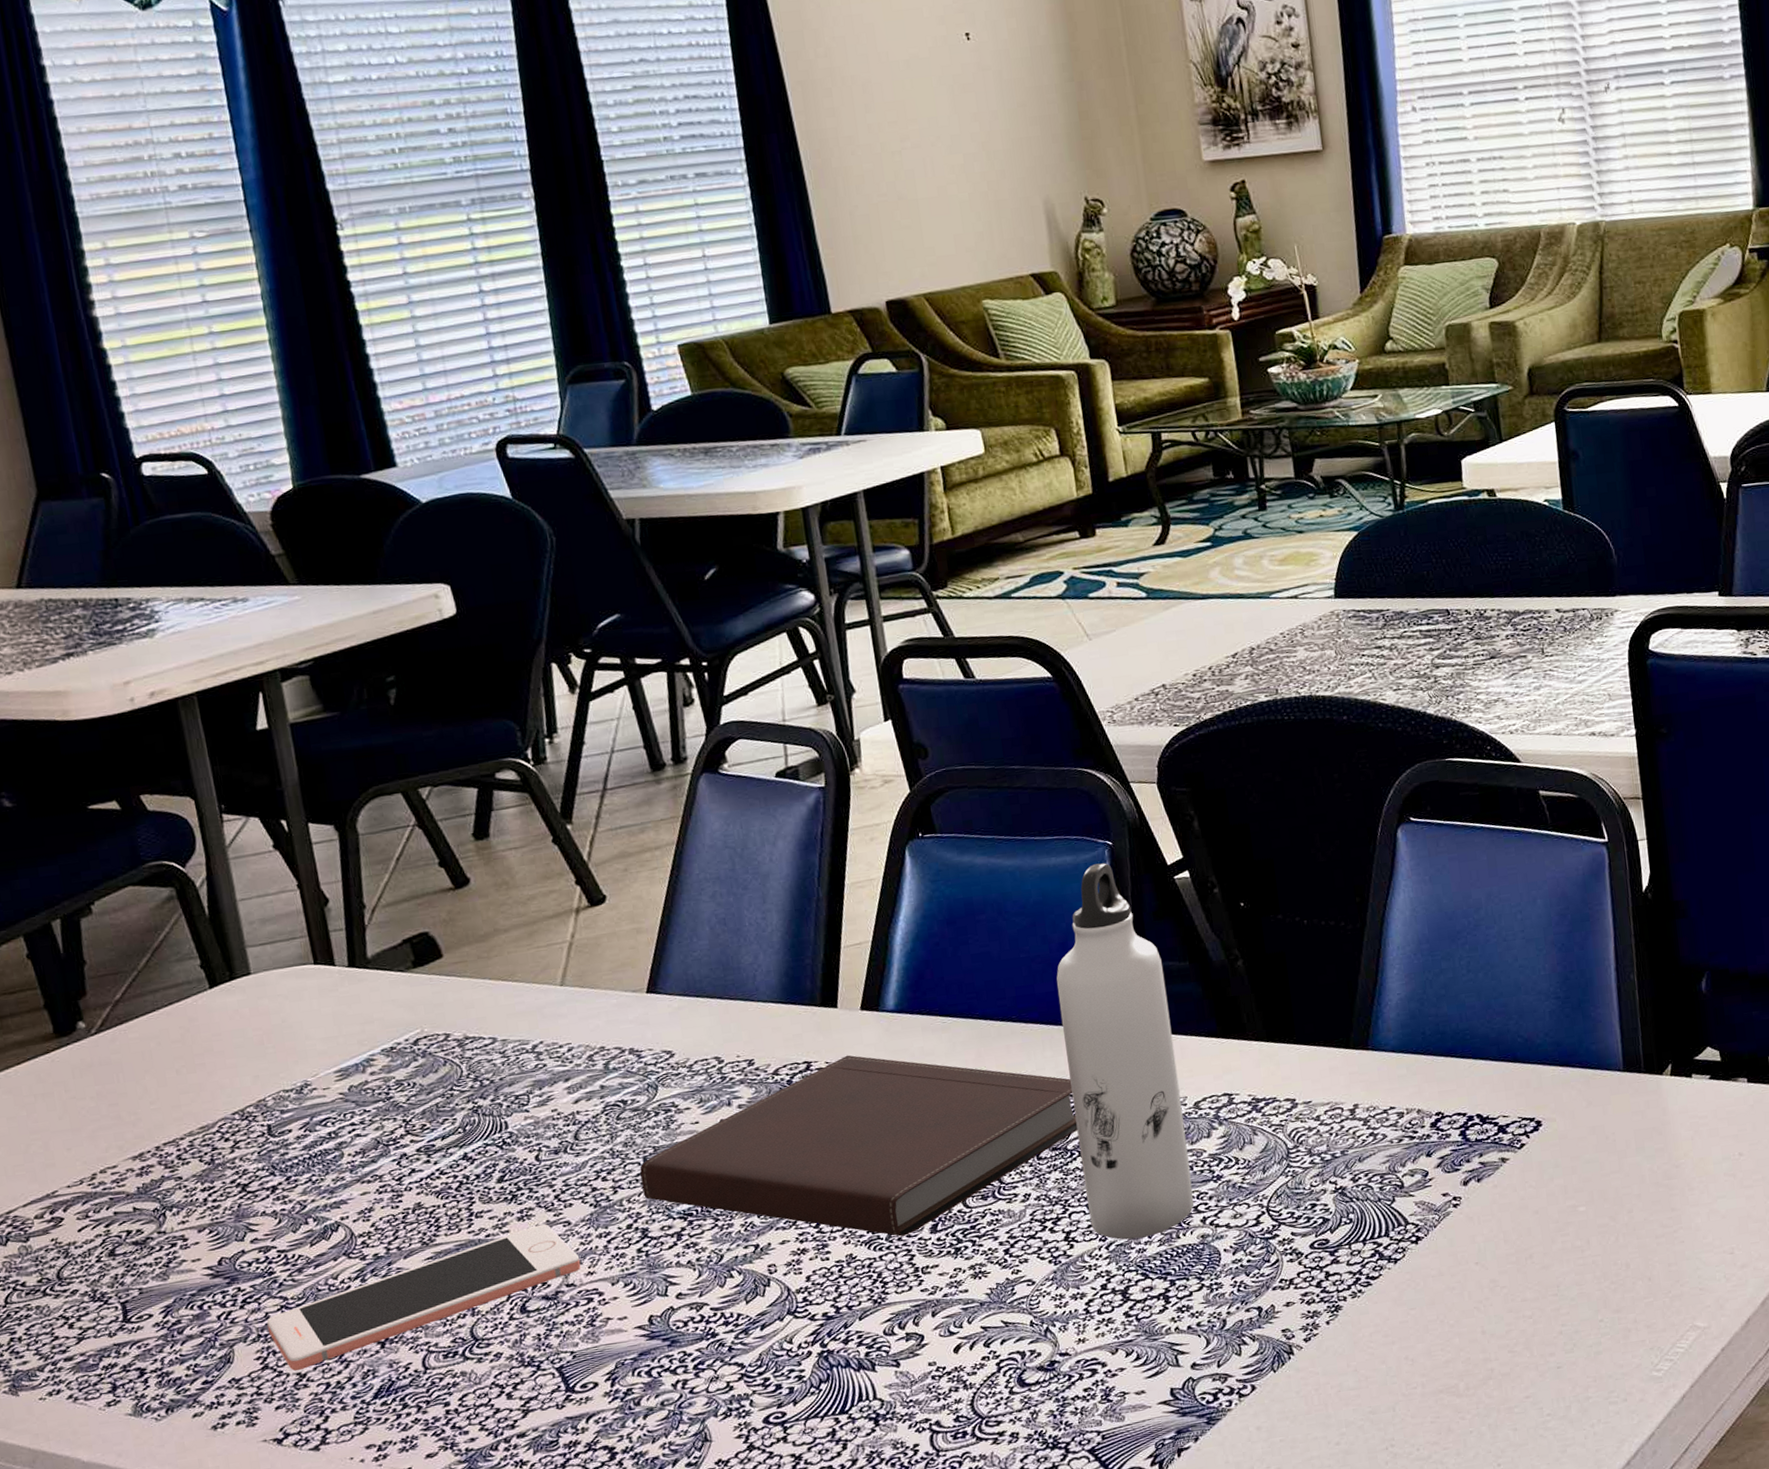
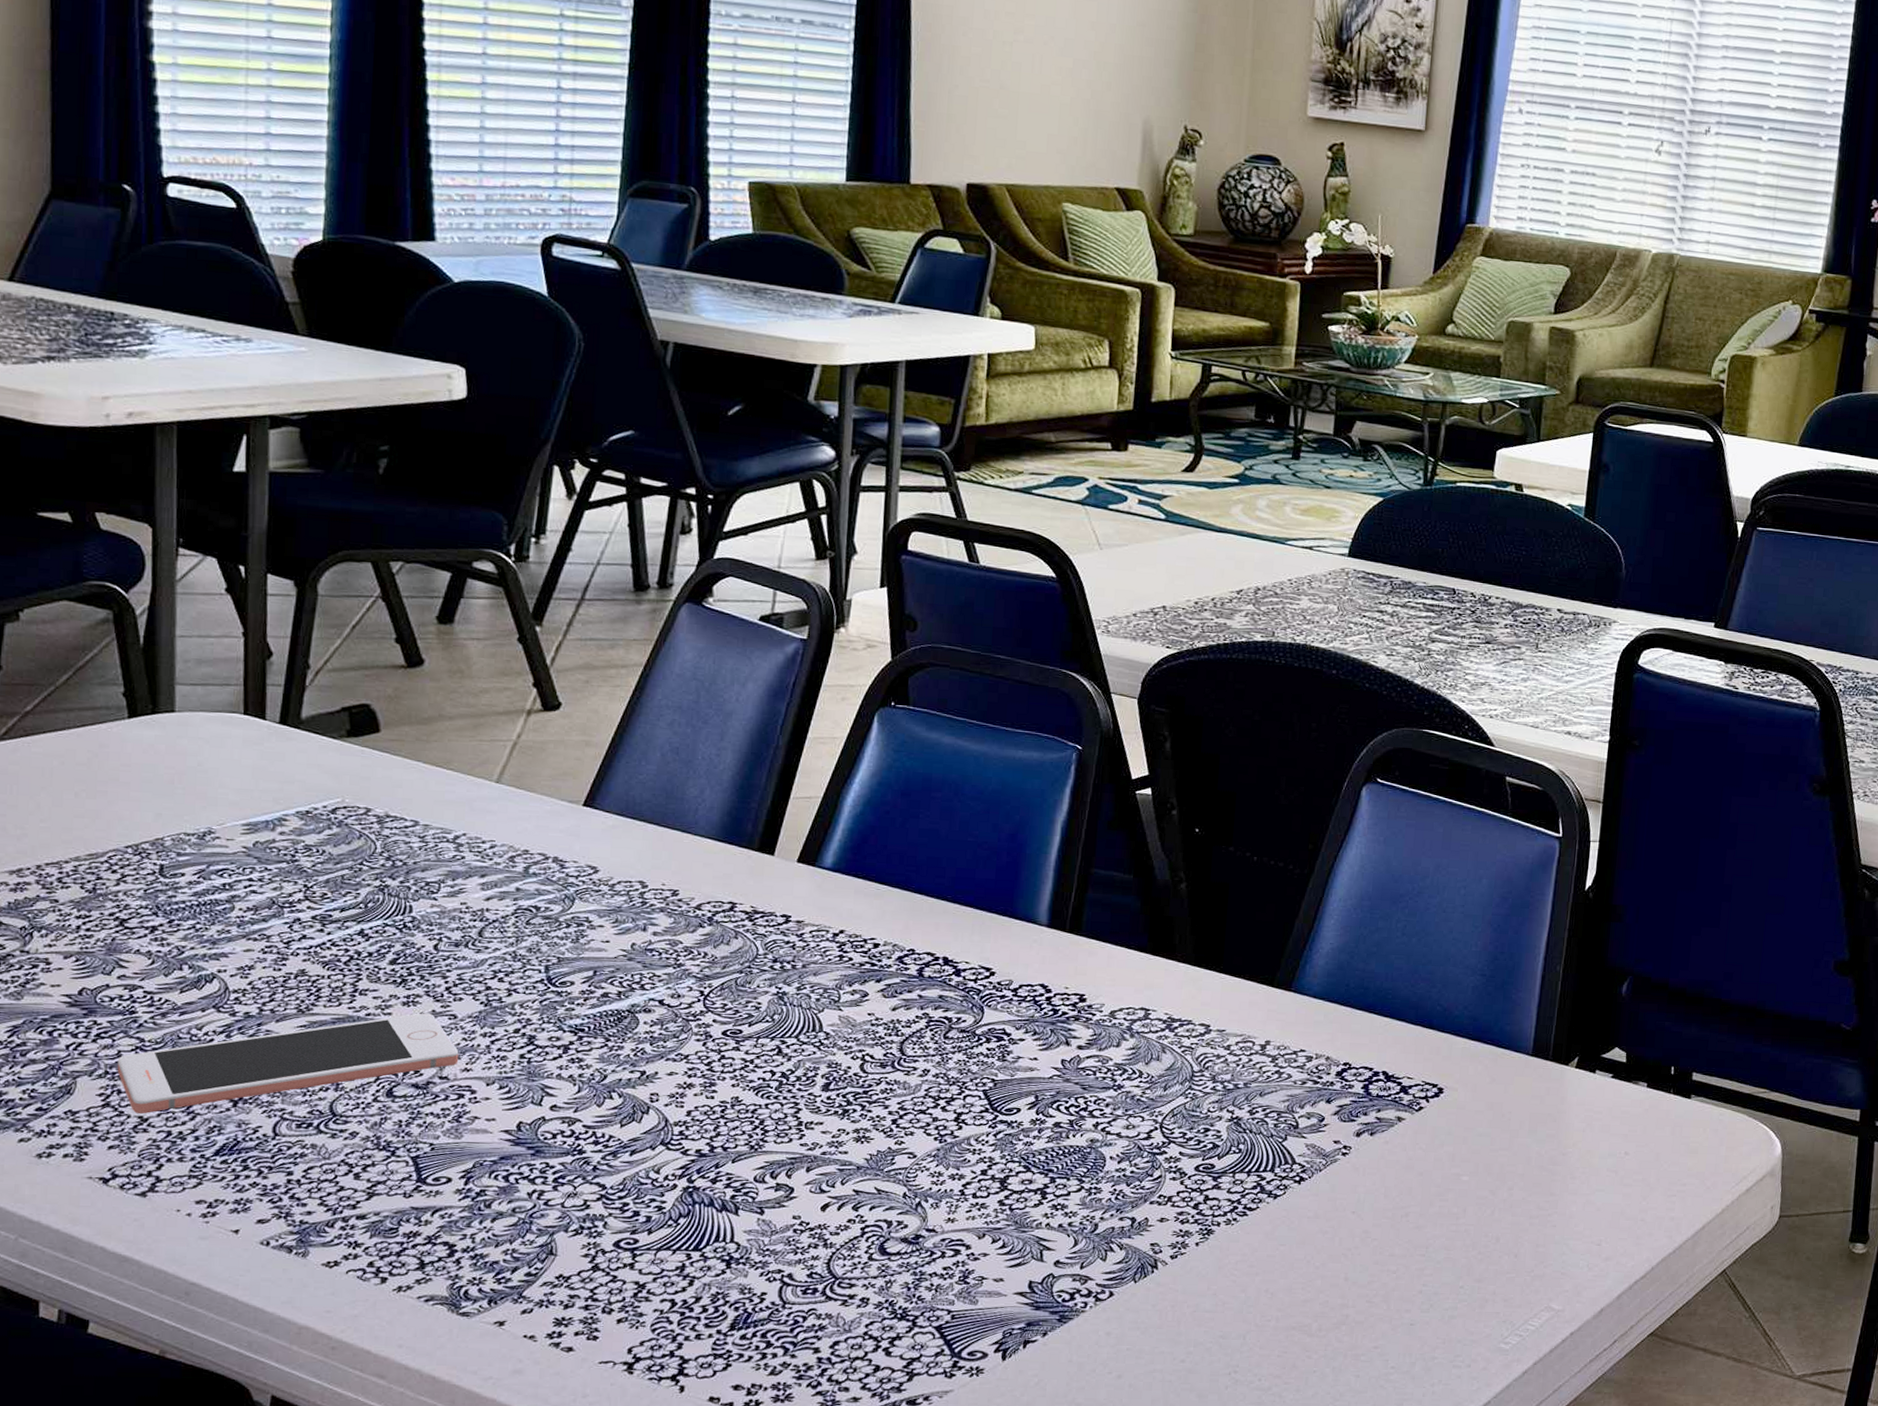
notebook: present [639,1055,1078,1237] -> none [538,903,994,1089]
water bottle: present [1056,863,1194,1240] -> none [984,764,1107,1132]

